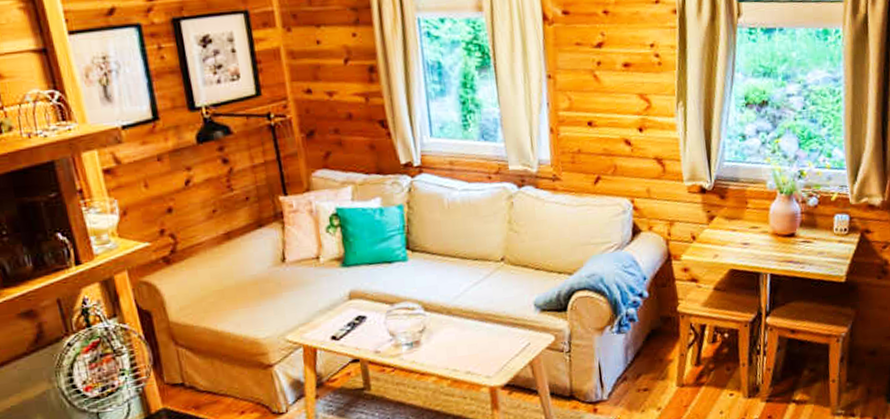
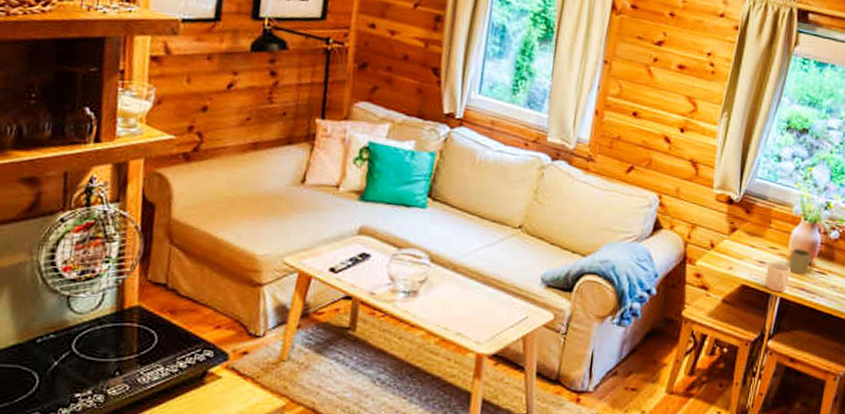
mug: none [751,240,776,270] -> present [764,261,791,292]
mug: none [771,222,797,249] -> present [787,248,813,275]

